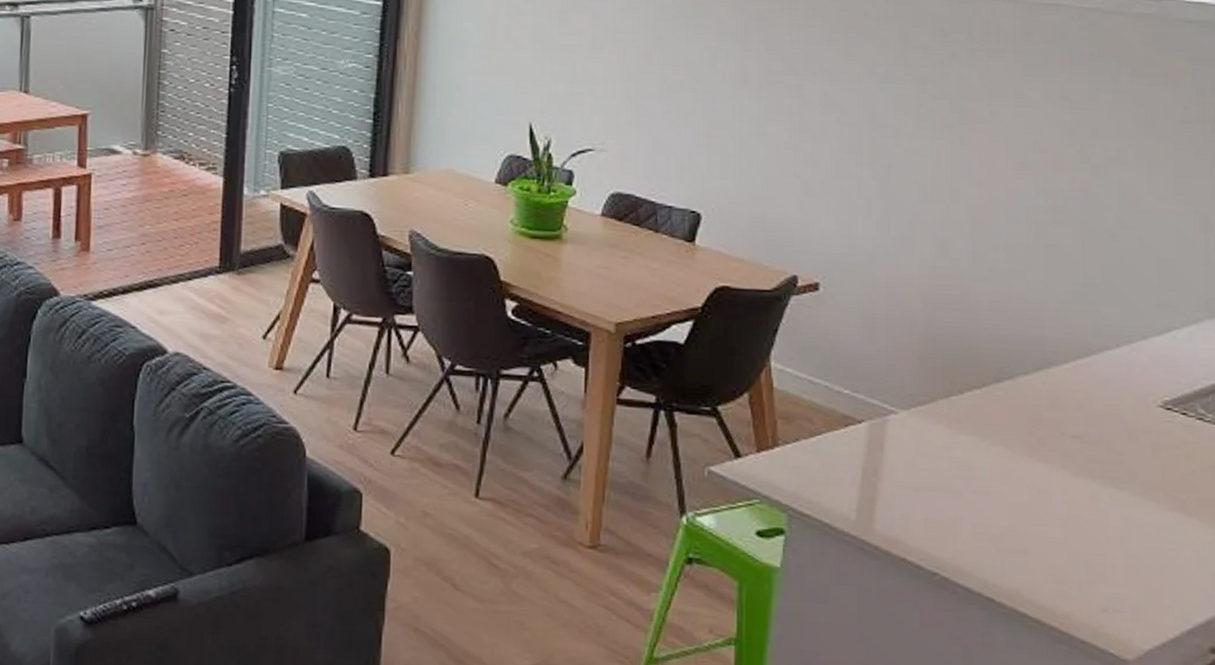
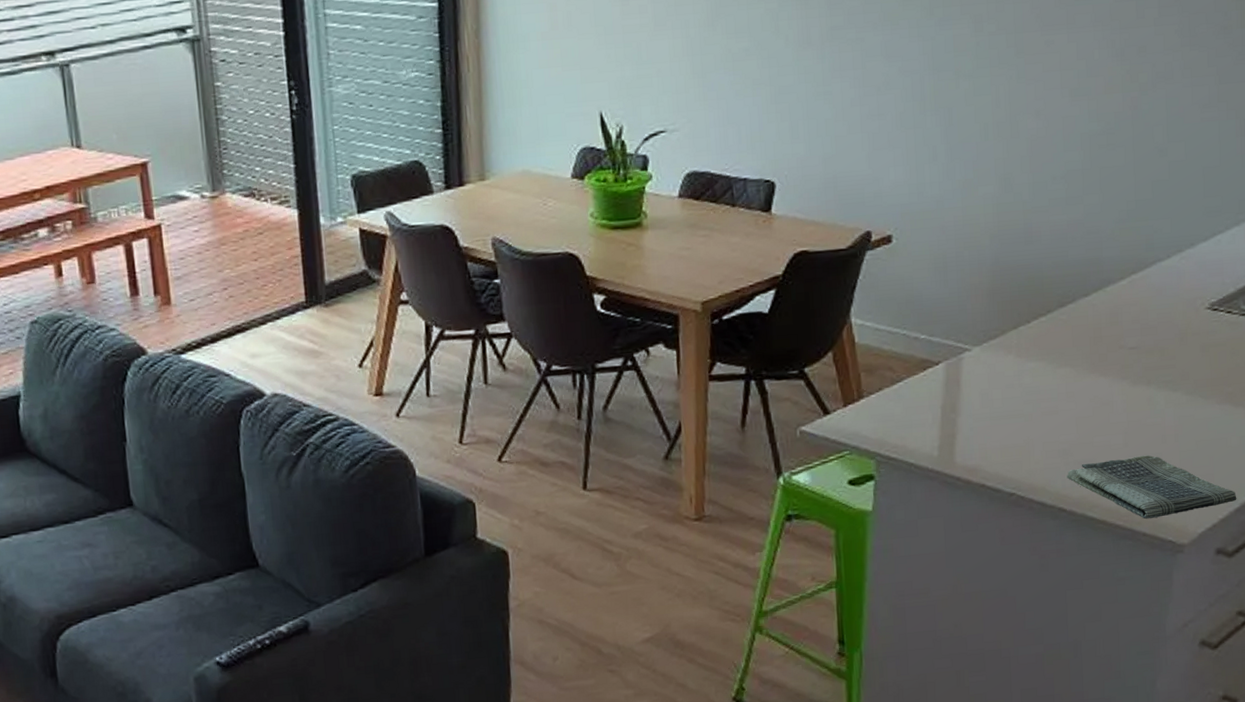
dish towel: none [997,553,1190,626] -> present [1066,455,1237,519]

